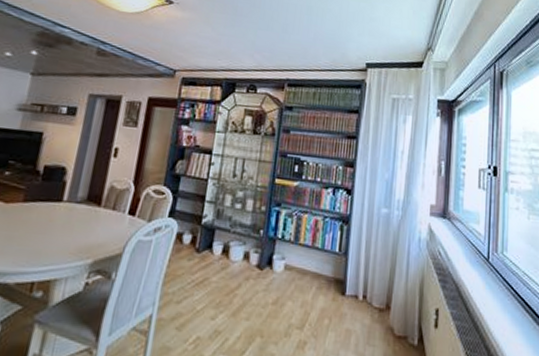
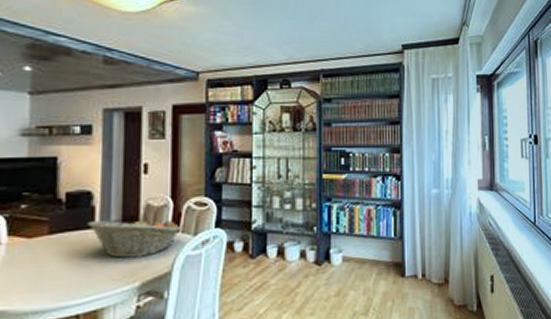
fruit basket: none [57,194,138,236] -> present [88,216,182,258]

